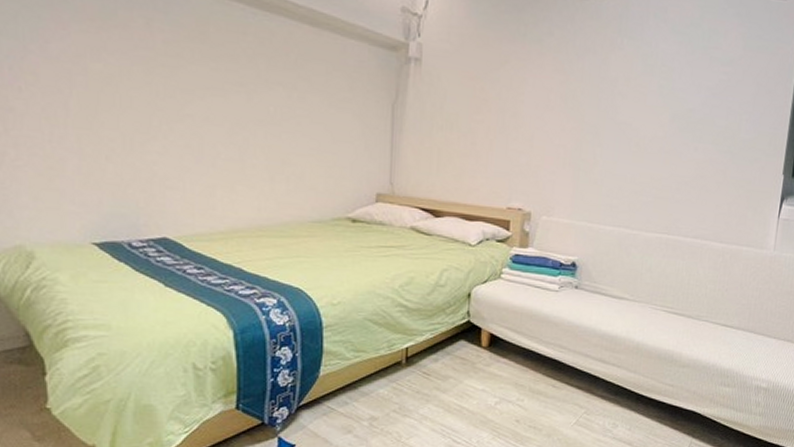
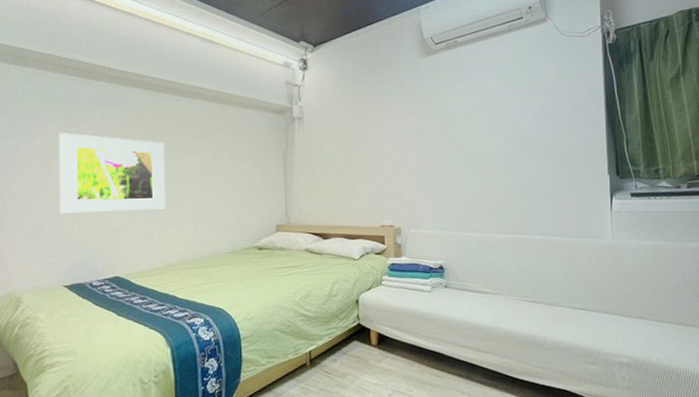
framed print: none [84,38,234,158] -> present [59,133,166,214]

